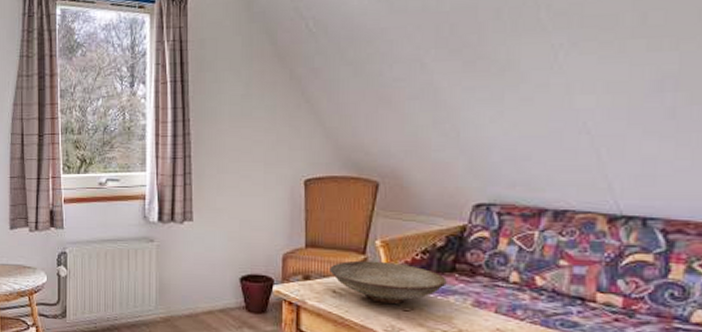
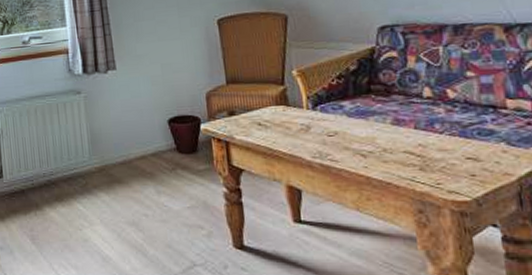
decorative bowl: present [330,260,447,305] -> none [252,90,365,132]

